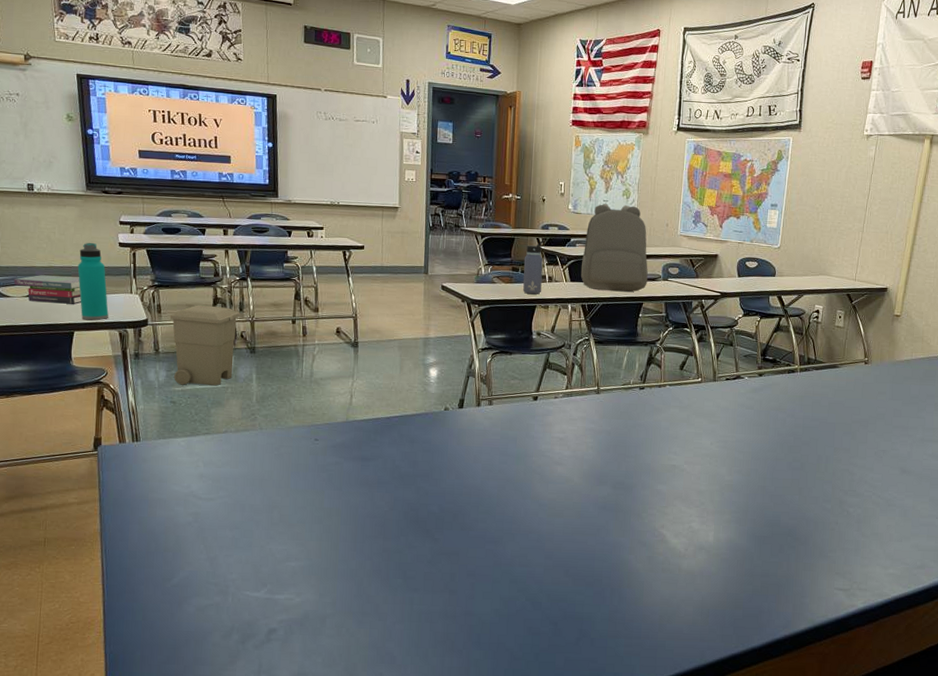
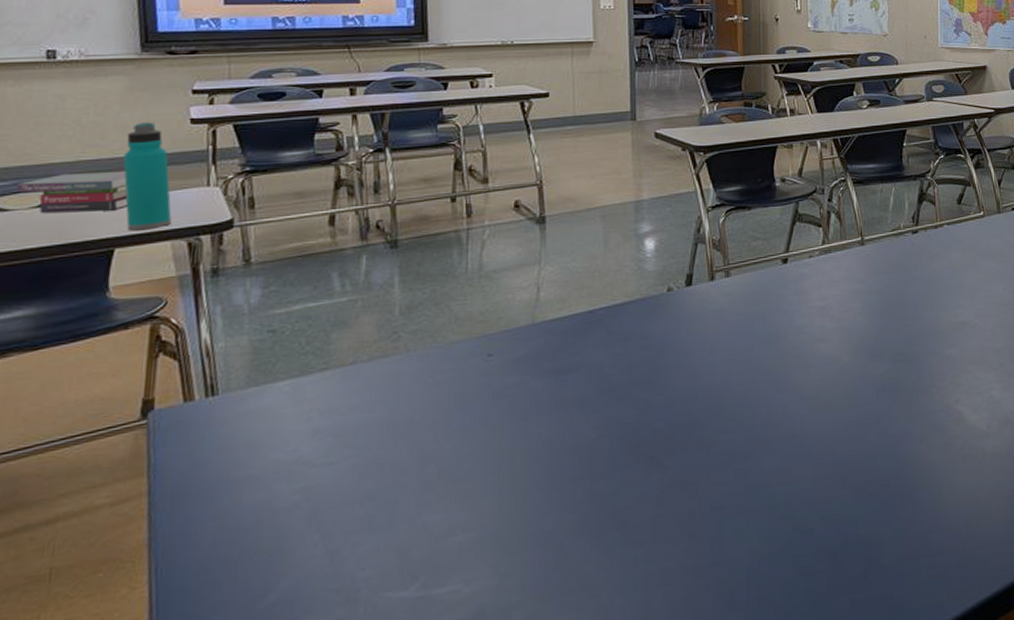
recycling bin: present [170,305,240,386] -> none [269,190,375,306]
water bottle: present [523,238,545,294] -> none [758,64,782,133]
backpack: present [580,204,648,292] -> none [828,17,909,120]

